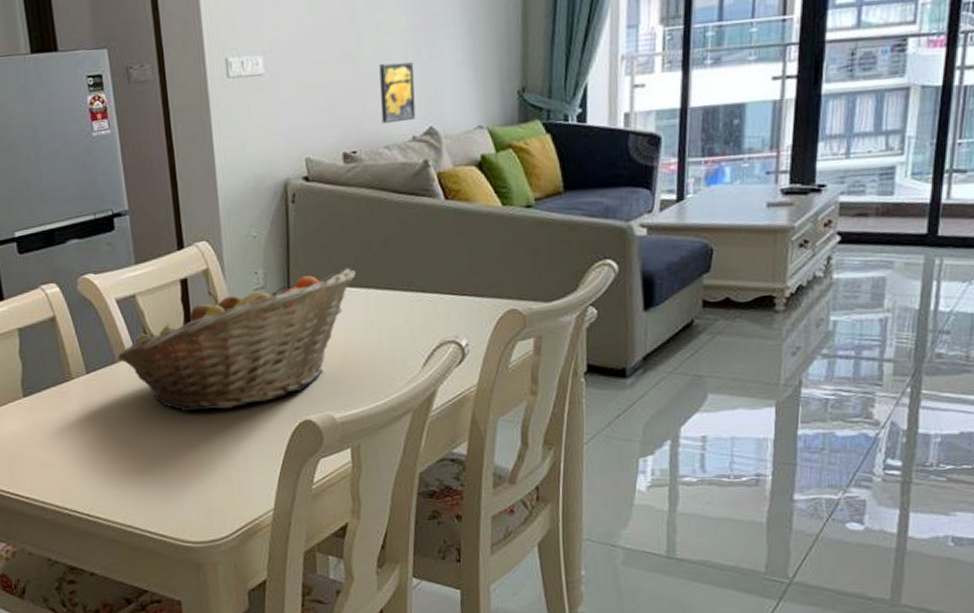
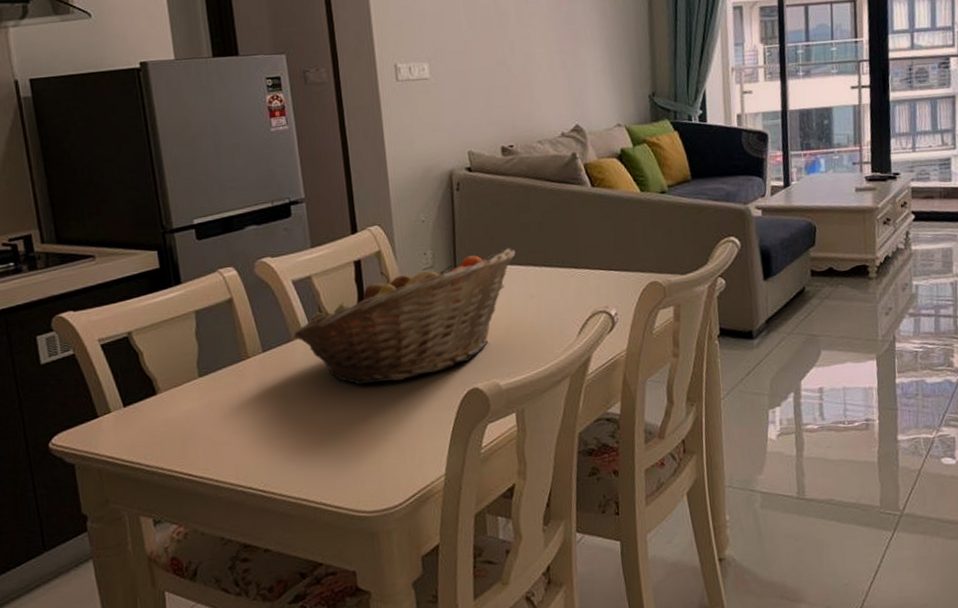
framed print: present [379,61,416,124] -> none [530,69,564,122]

